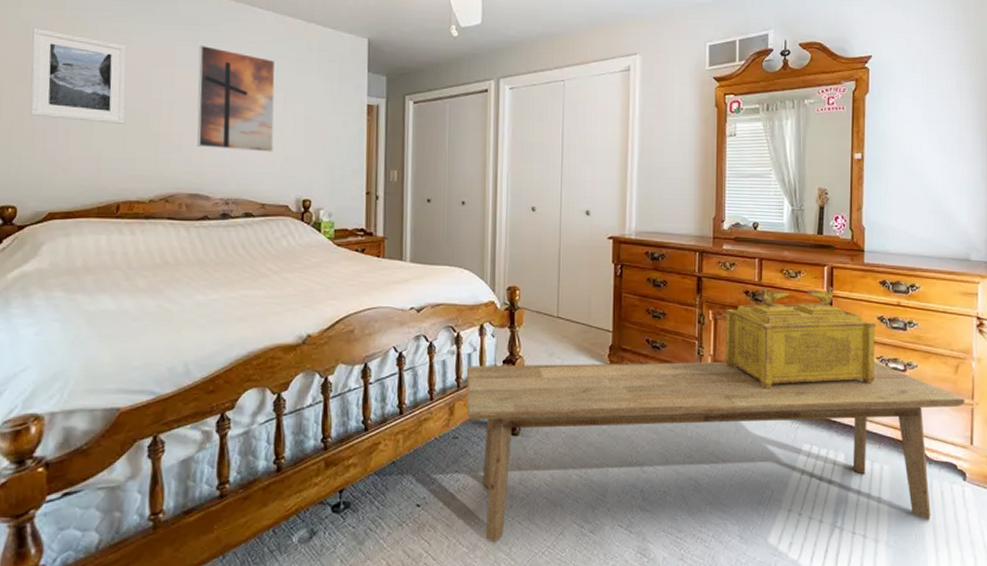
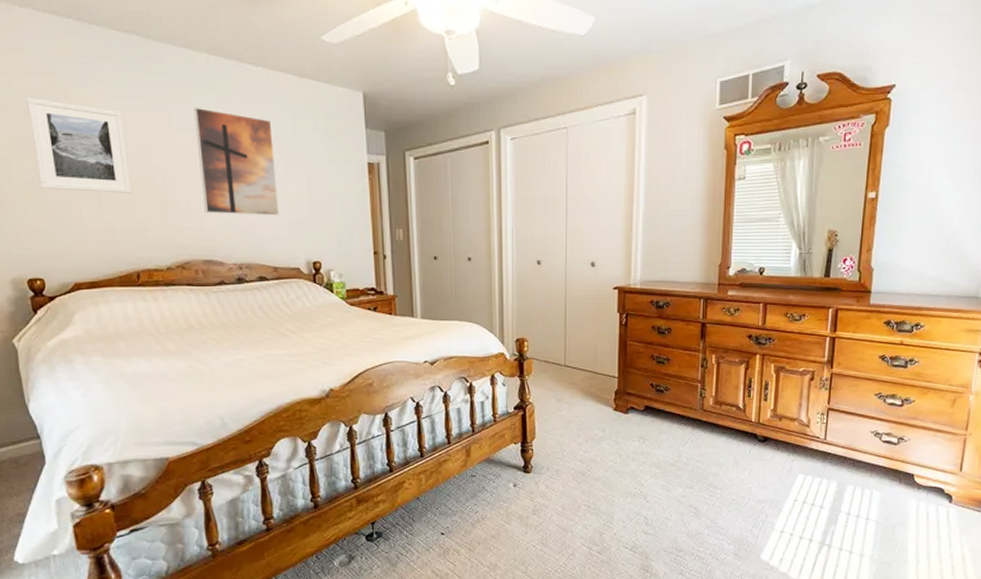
bench: present [466,361,965,543] -> none [480,398,959,563]
decorative box: present [725,286,876,389] -> none [726,328,877,426]

